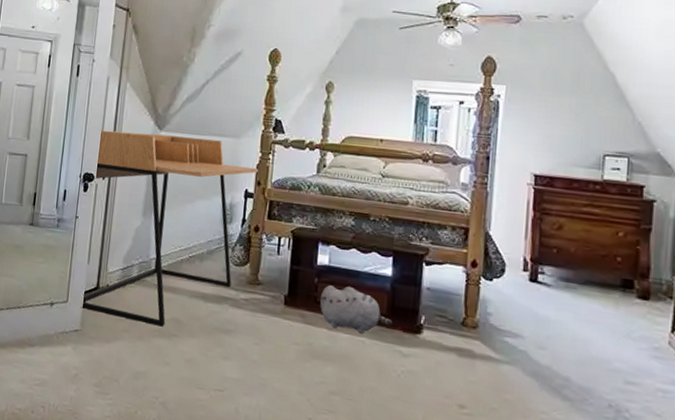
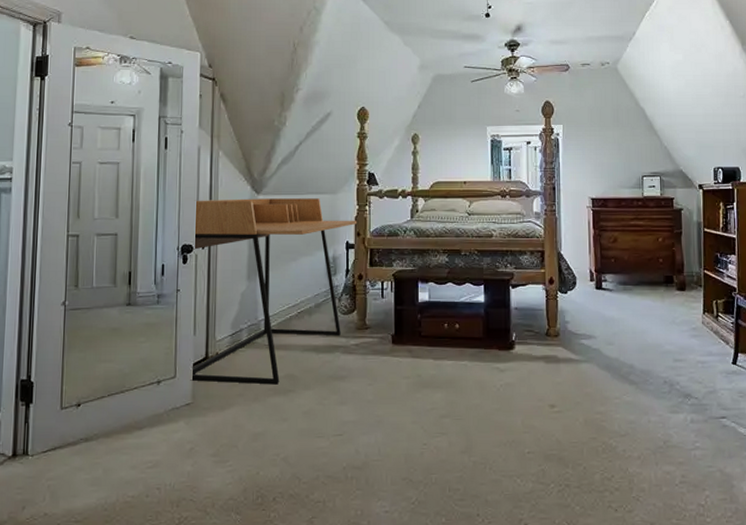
plush toy: present [319,285,393,333] -> none [424,318,489,357]

